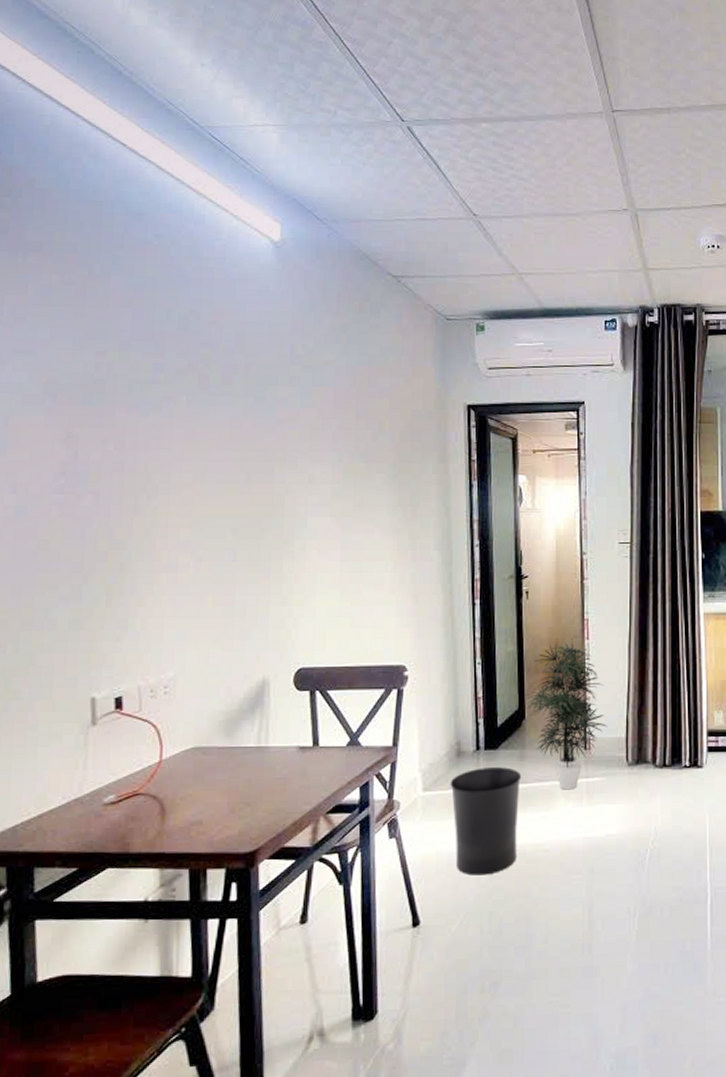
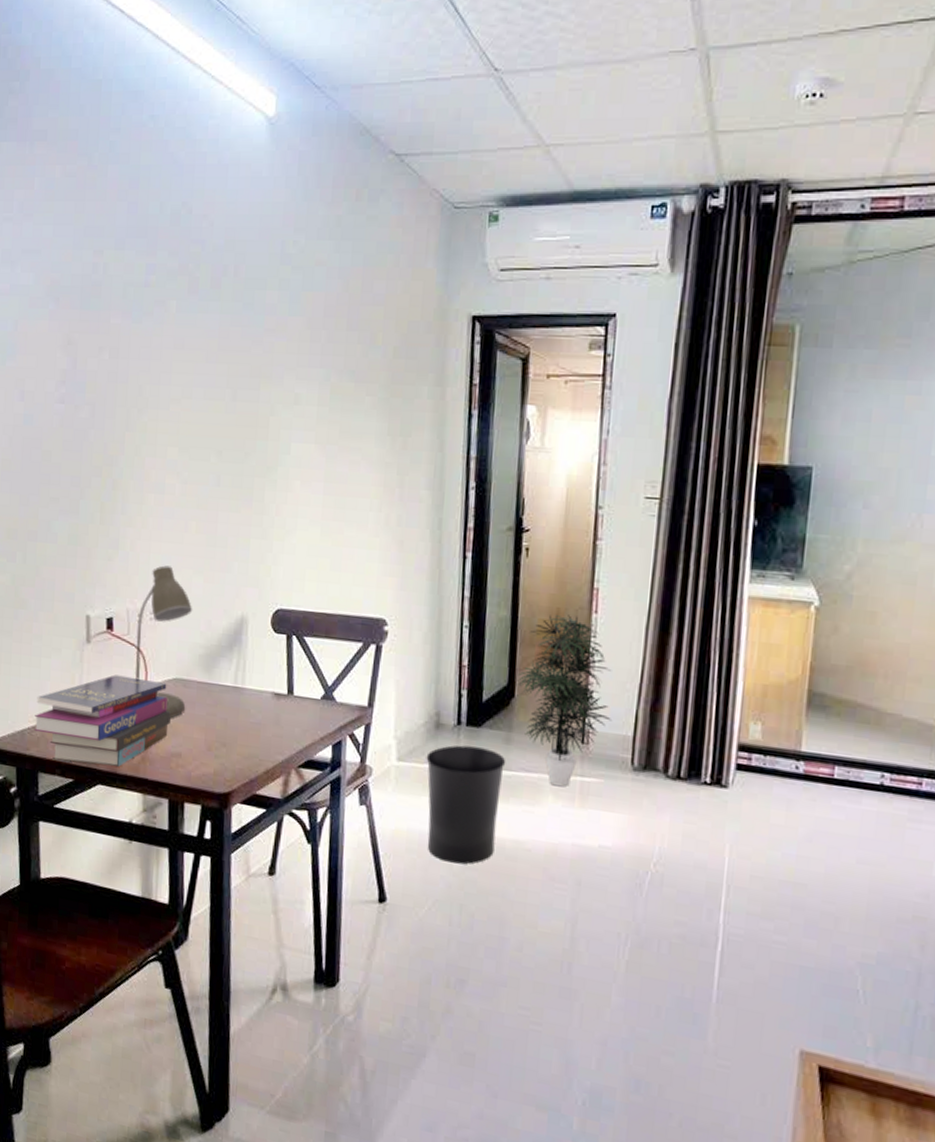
books: none [29,752,190,852] -> present [34,674,171,767]
desk lamp: none [148,640,212,787] -> present [134,565,193,718]

